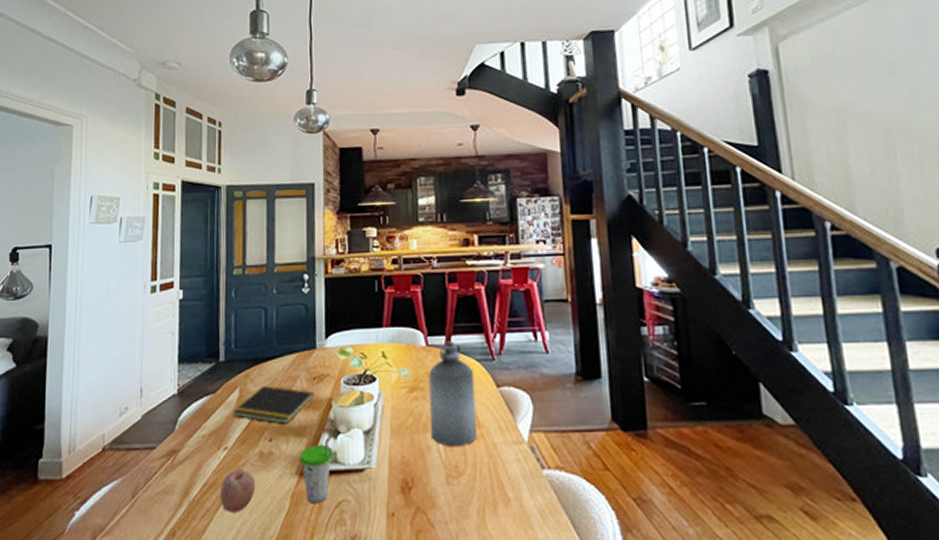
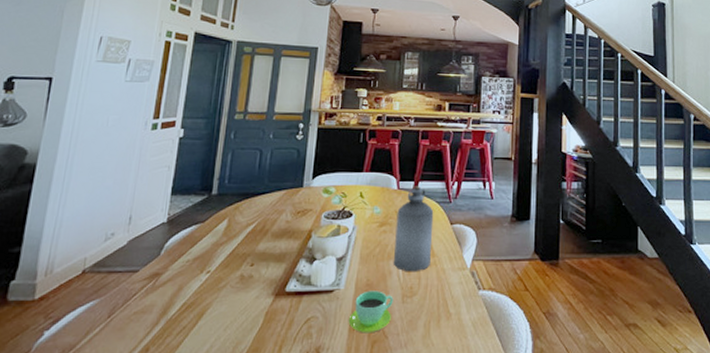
fruit: present [220,468,256,513] -> none [197,289,234,329]
notepad: present [233,385,314,424] -> none [219,217,297,251]
cup: present [299,434,334,504] -> none [277,260,311,320]
cup: none [385,469,436,521] -> present [348,290,393,334]

